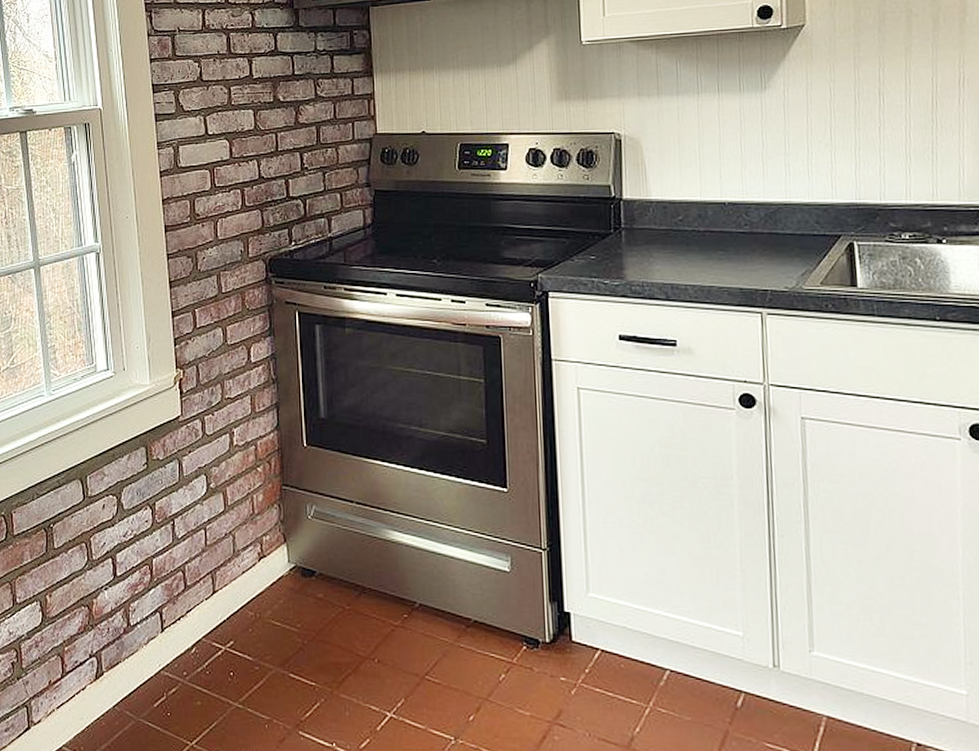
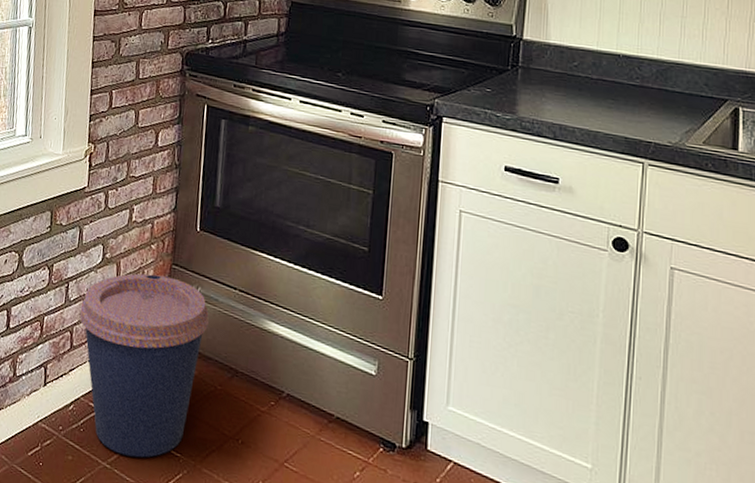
coffee cup: none [190,498,329,693] -> present [79,273,210,458]

